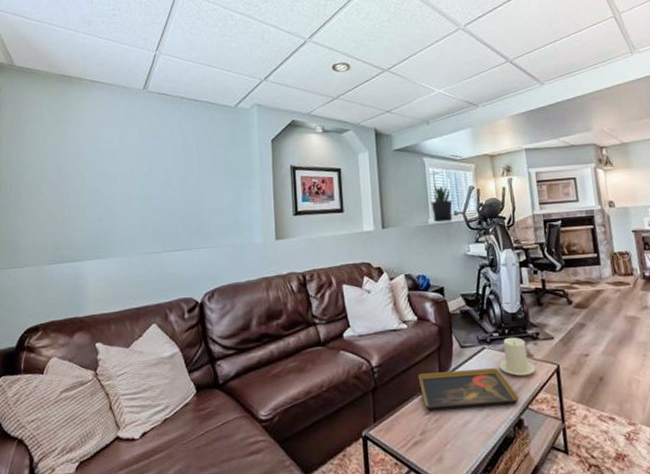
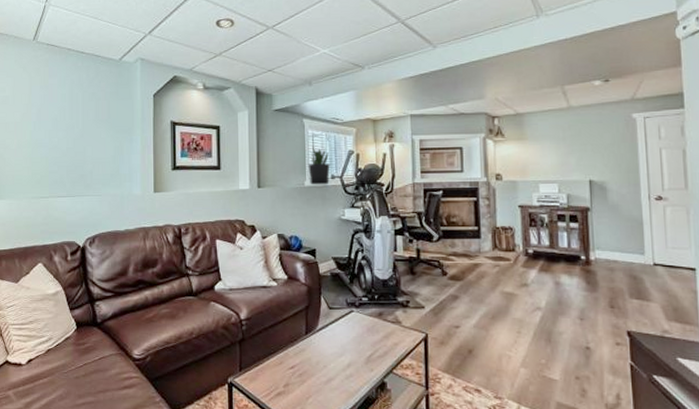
decorative tray: present [418,368,519,412] -> none [284,330,384,368]
candle: present [499,337,536,376] -> none [366,303,403,341]

